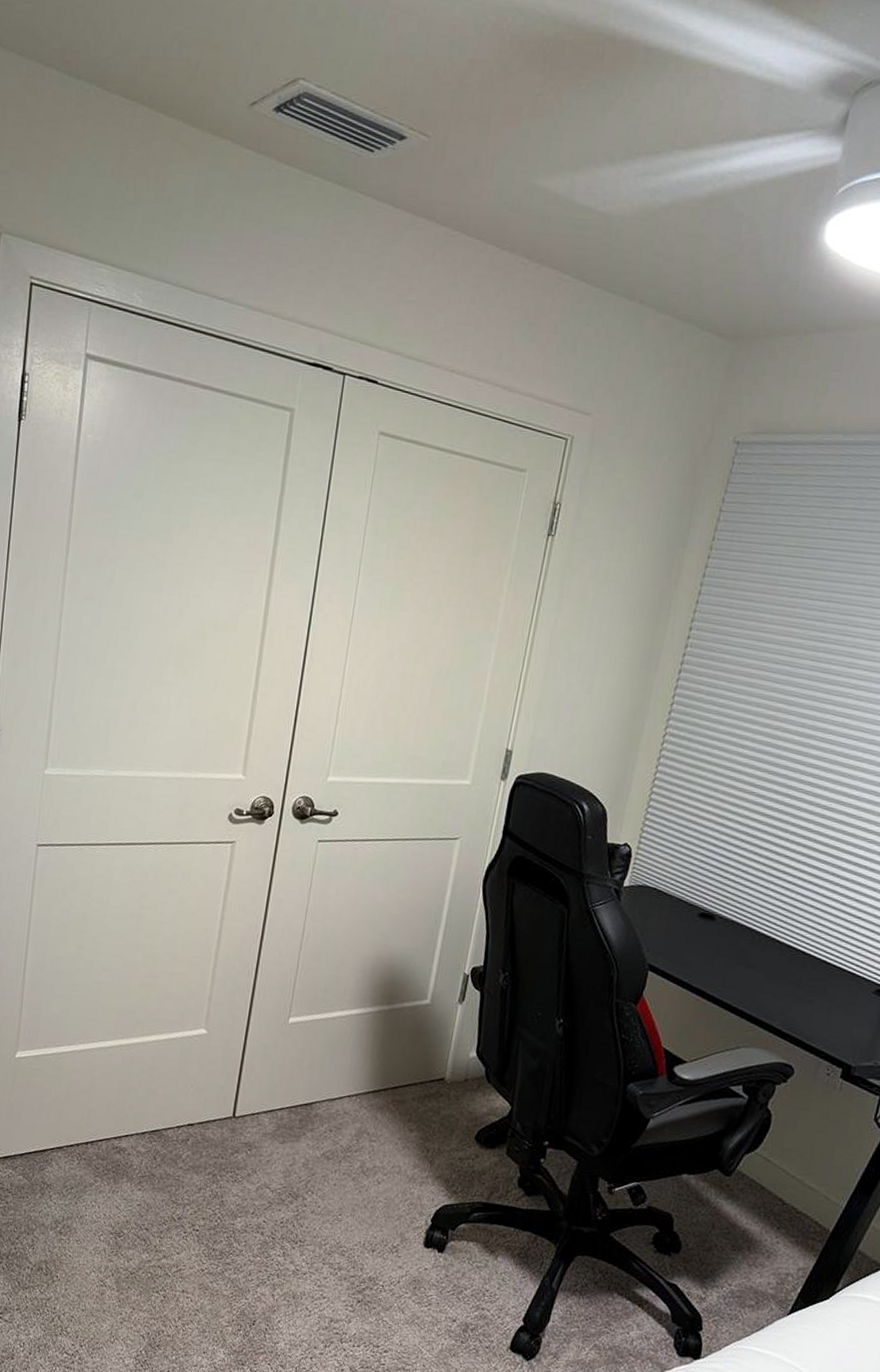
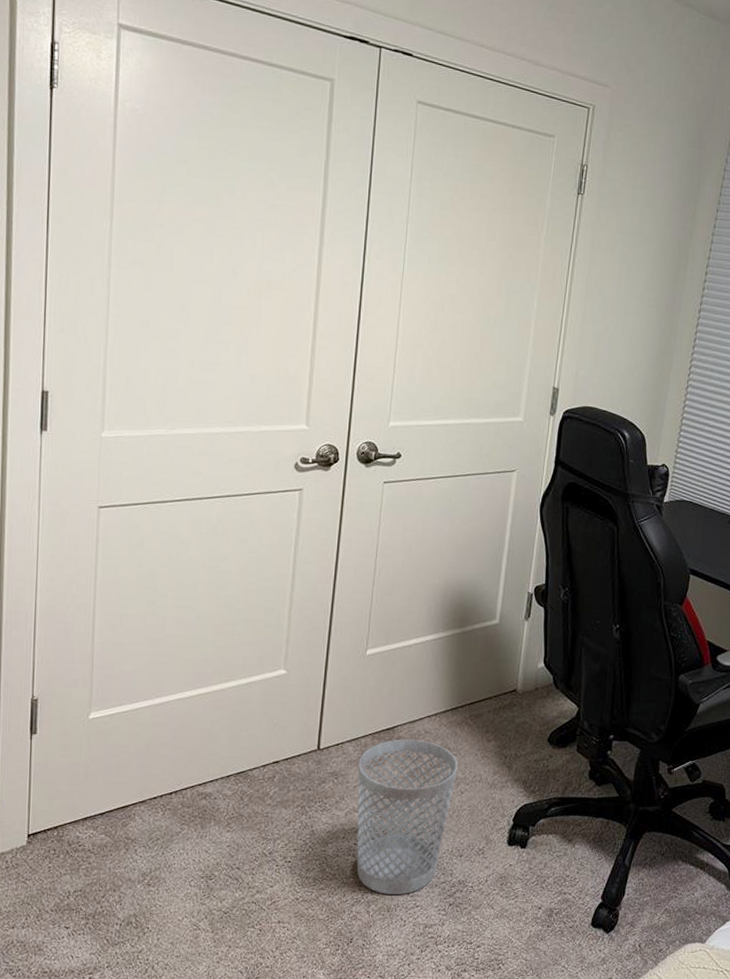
wastebasket: none [264,1116,376,1283] -> present [356,739,458,894]

